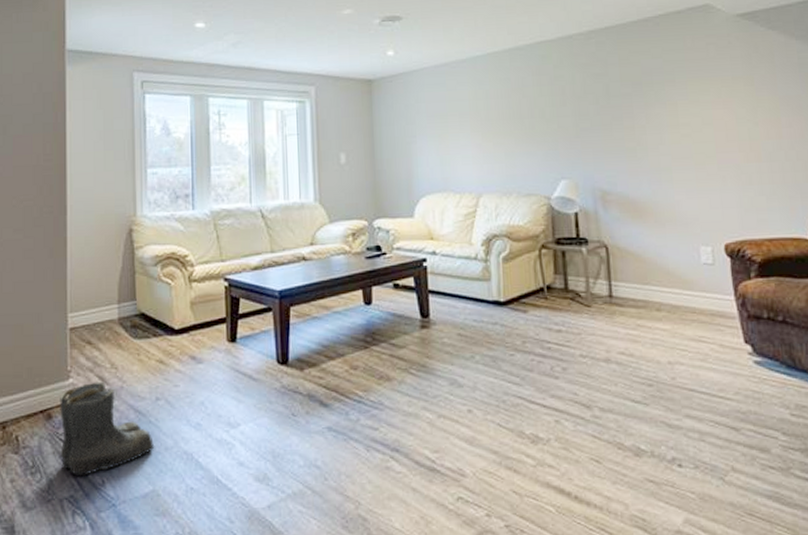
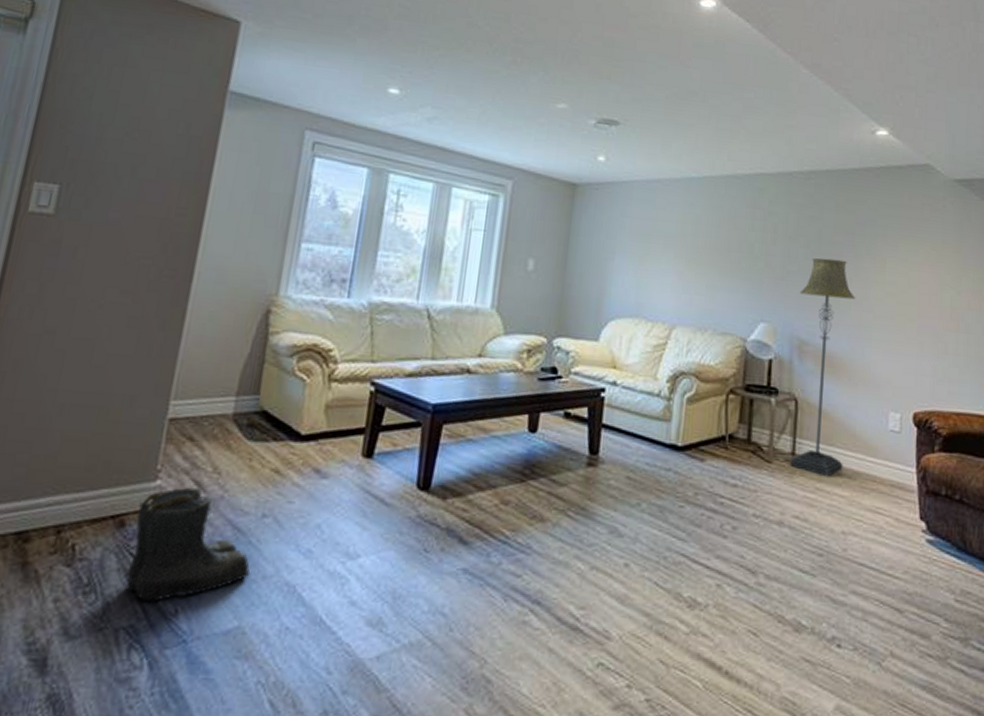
floor lamp: none [595,110,661,314] -> present [790,258,856,477]

